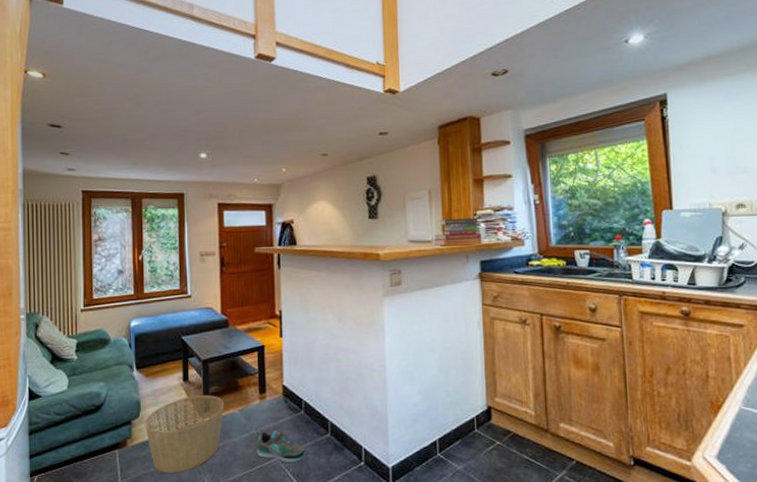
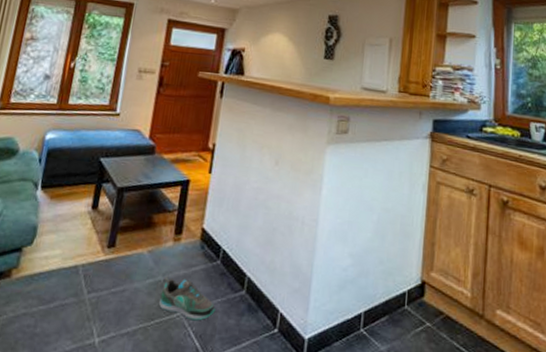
basket: present [144,395,225,474] -> none [36,227,133,318]
books: present [434,217,483,246] -> none [388,70,439,103]

